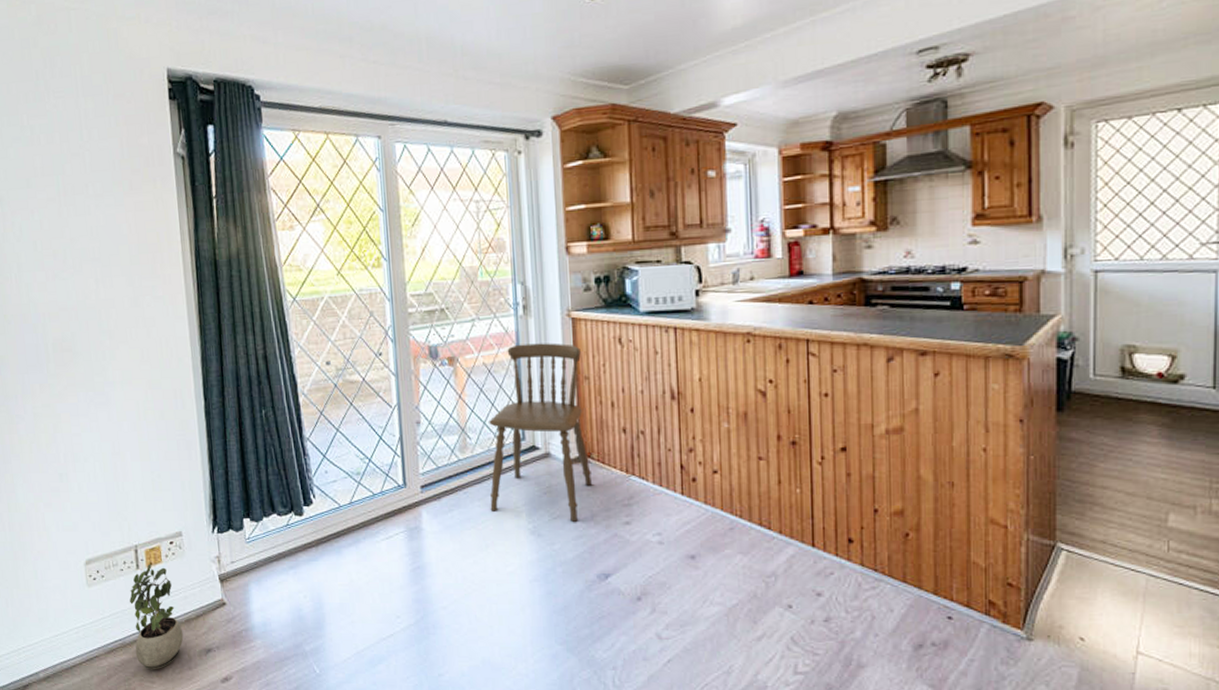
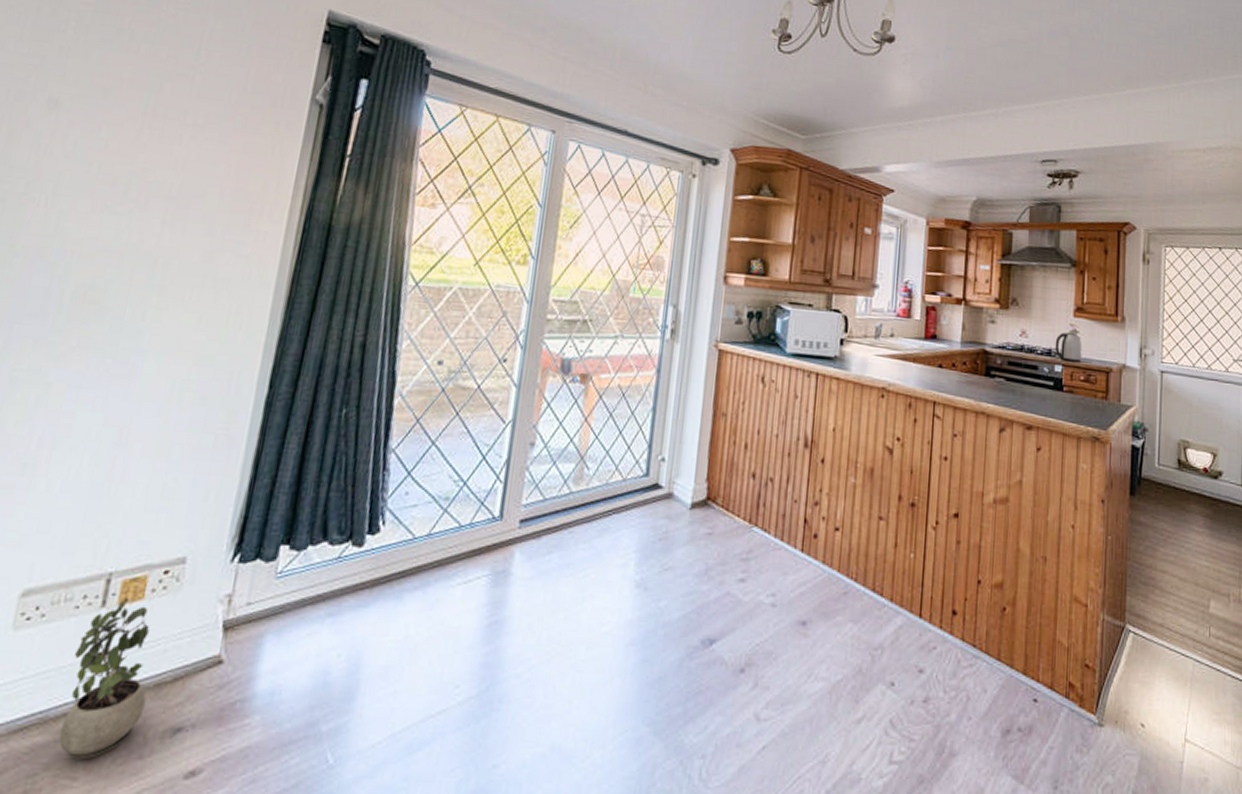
dining chair: present [489,343,592,522] -> none [596,369,722,575]
kettle: none [949,243,986,277] -> present [1055,332,1082,363]

